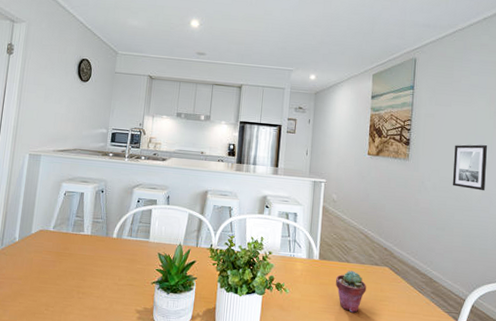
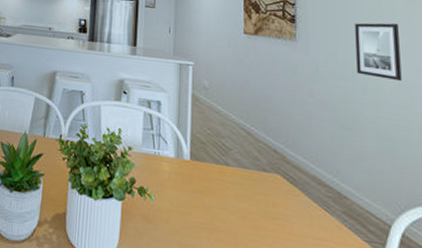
potted succulent: present [336,270,366,313] -> none [213,176,253,233]

